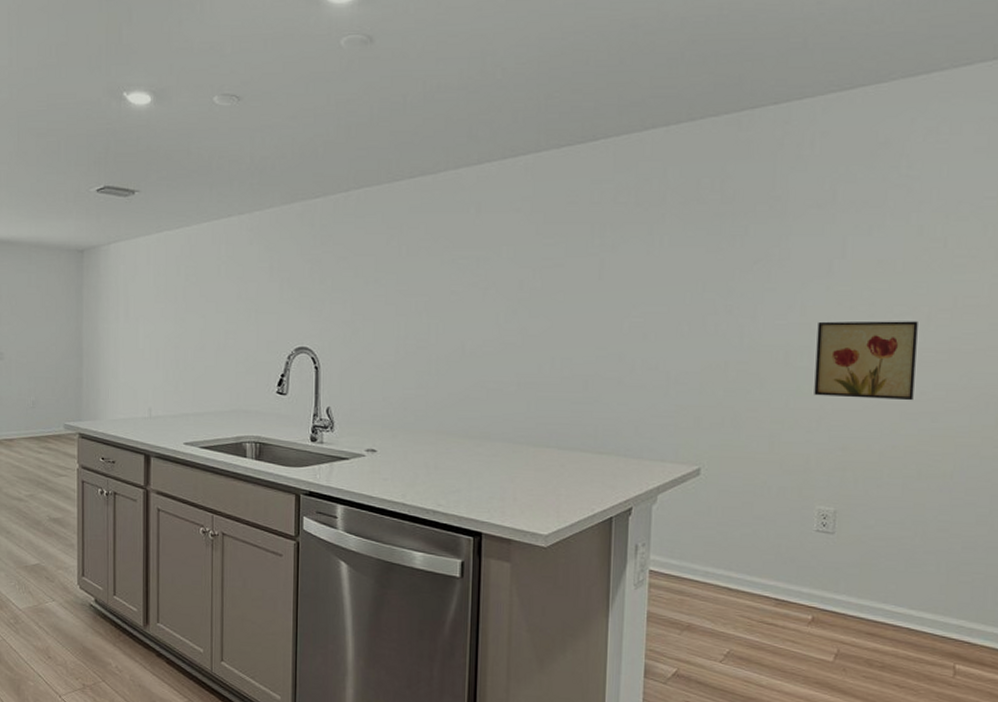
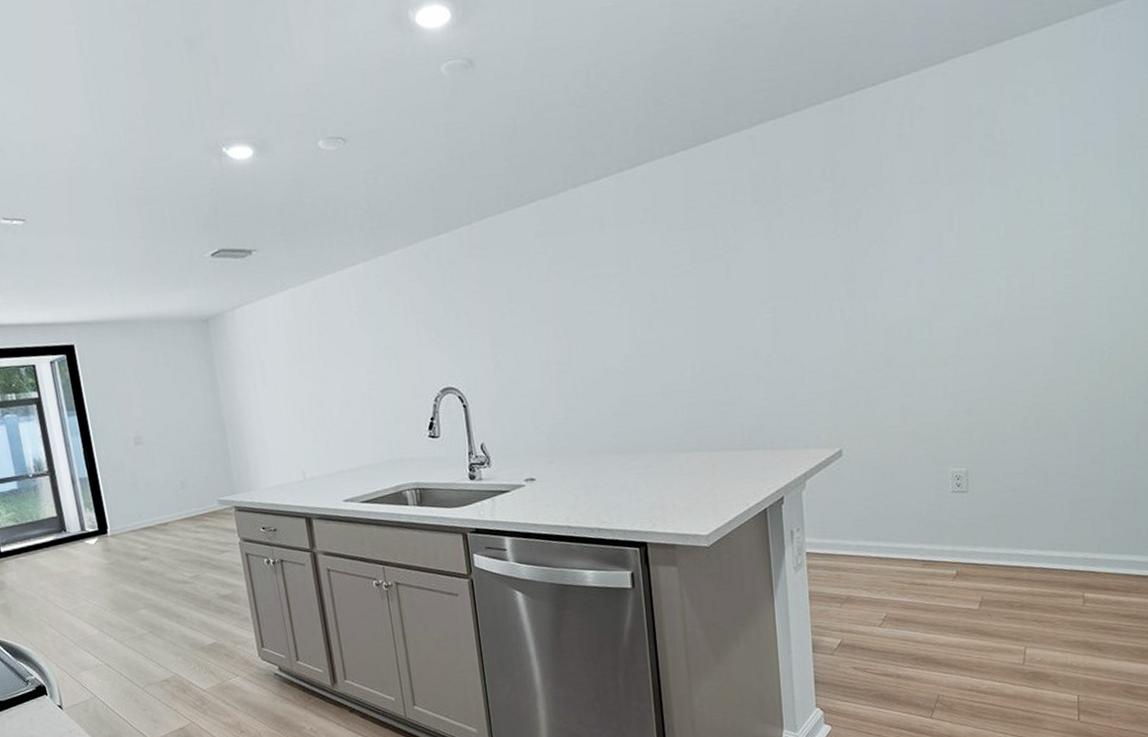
wall art: present [814,321,918,401] -> none [934,282,1026,365]

